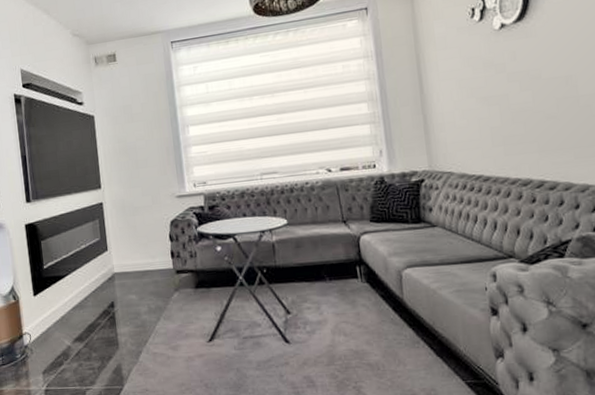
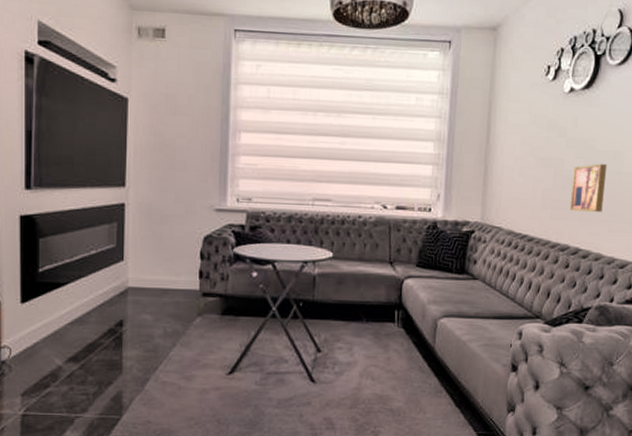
wall art: none [521,90,563,144] -> present [569,163,608,212]

